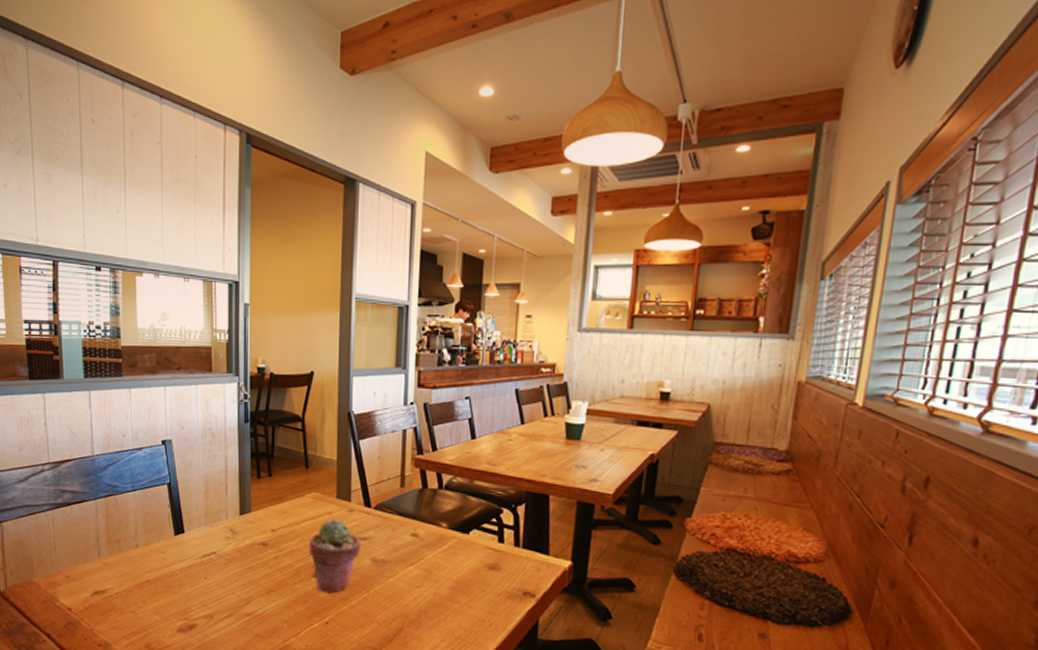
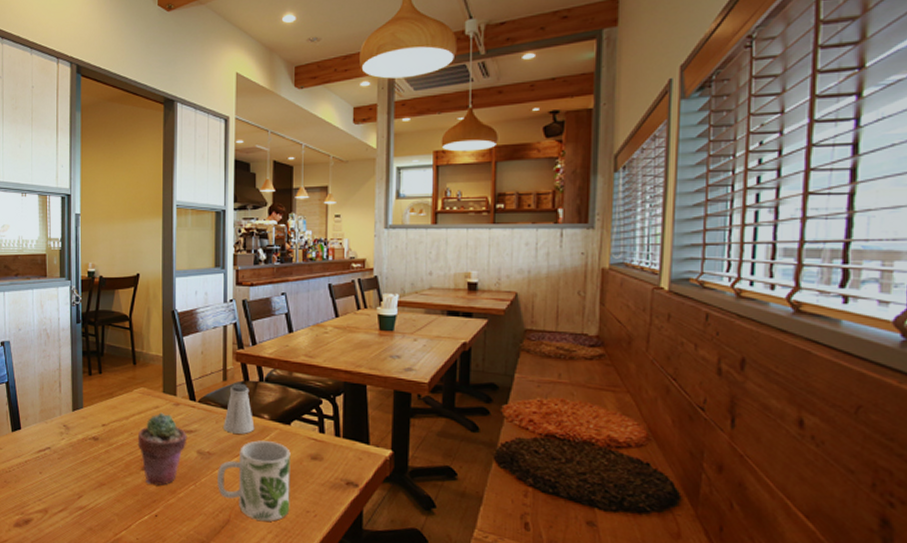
mug: none [391,549,468,630] -> present [217,440,291,521]
saltshaker: none [399,490,432,542] -> present [223,383,255,434]

